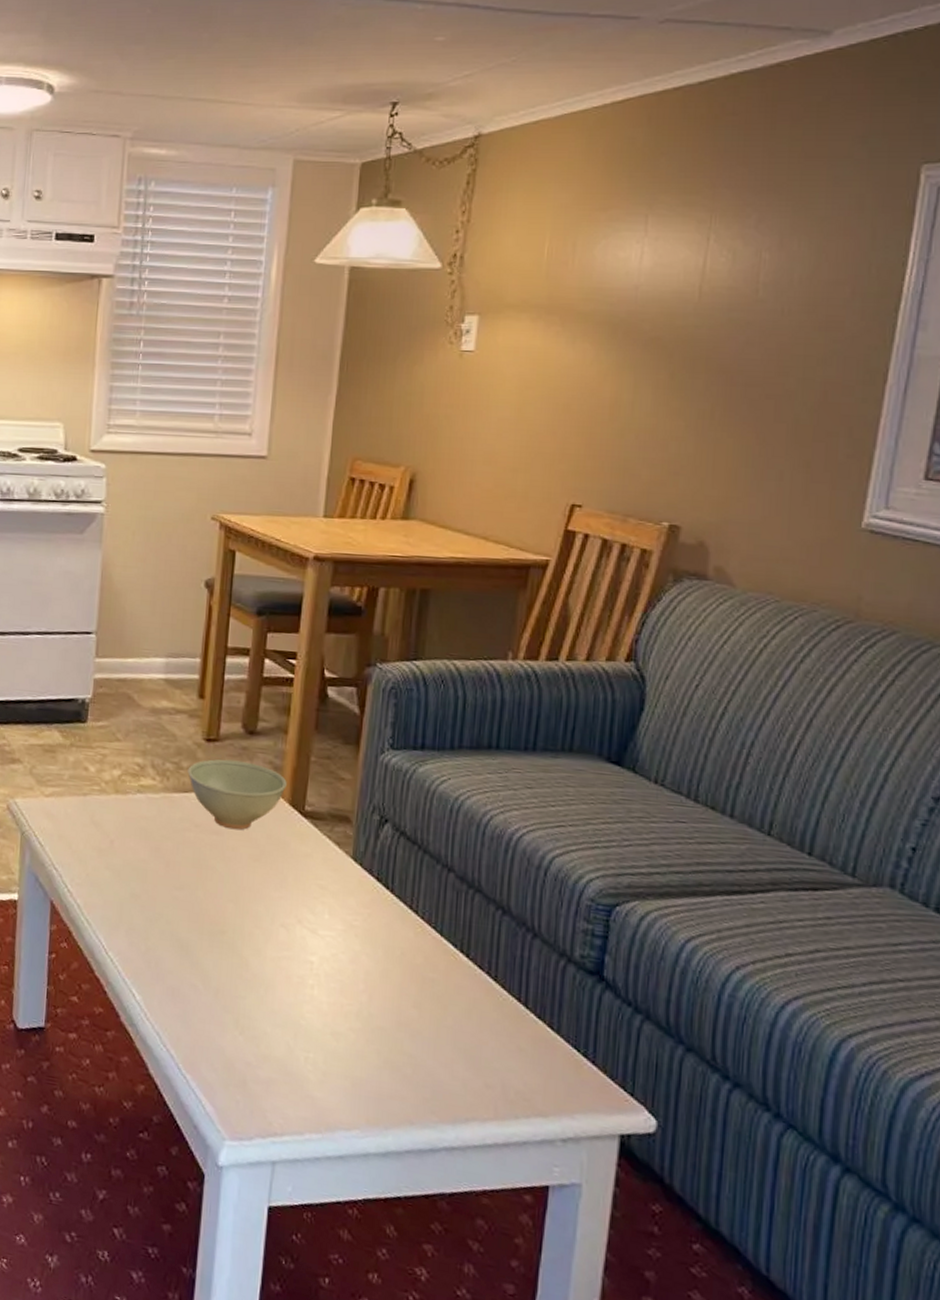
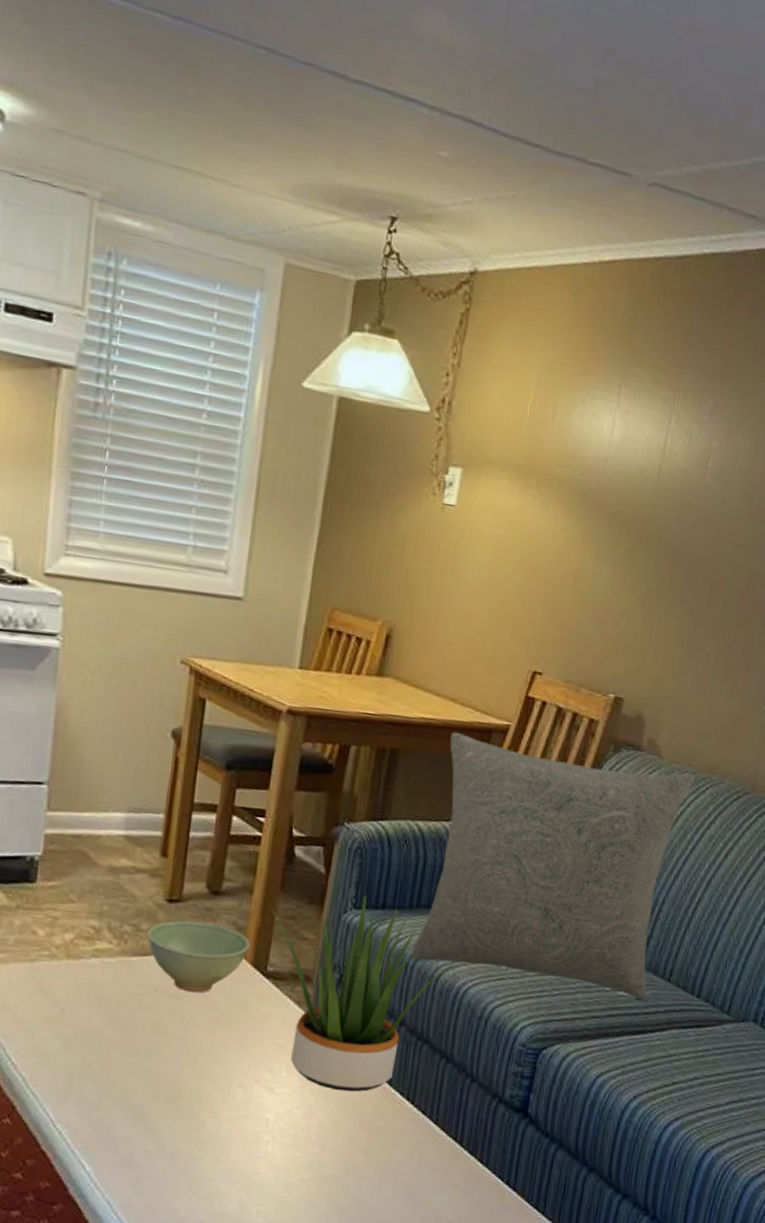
potted plant: none [306,735,511,940] -> present [271,895,461,1092]
pillow: none [455,569,778,855] -> present [411,731,695,999]

